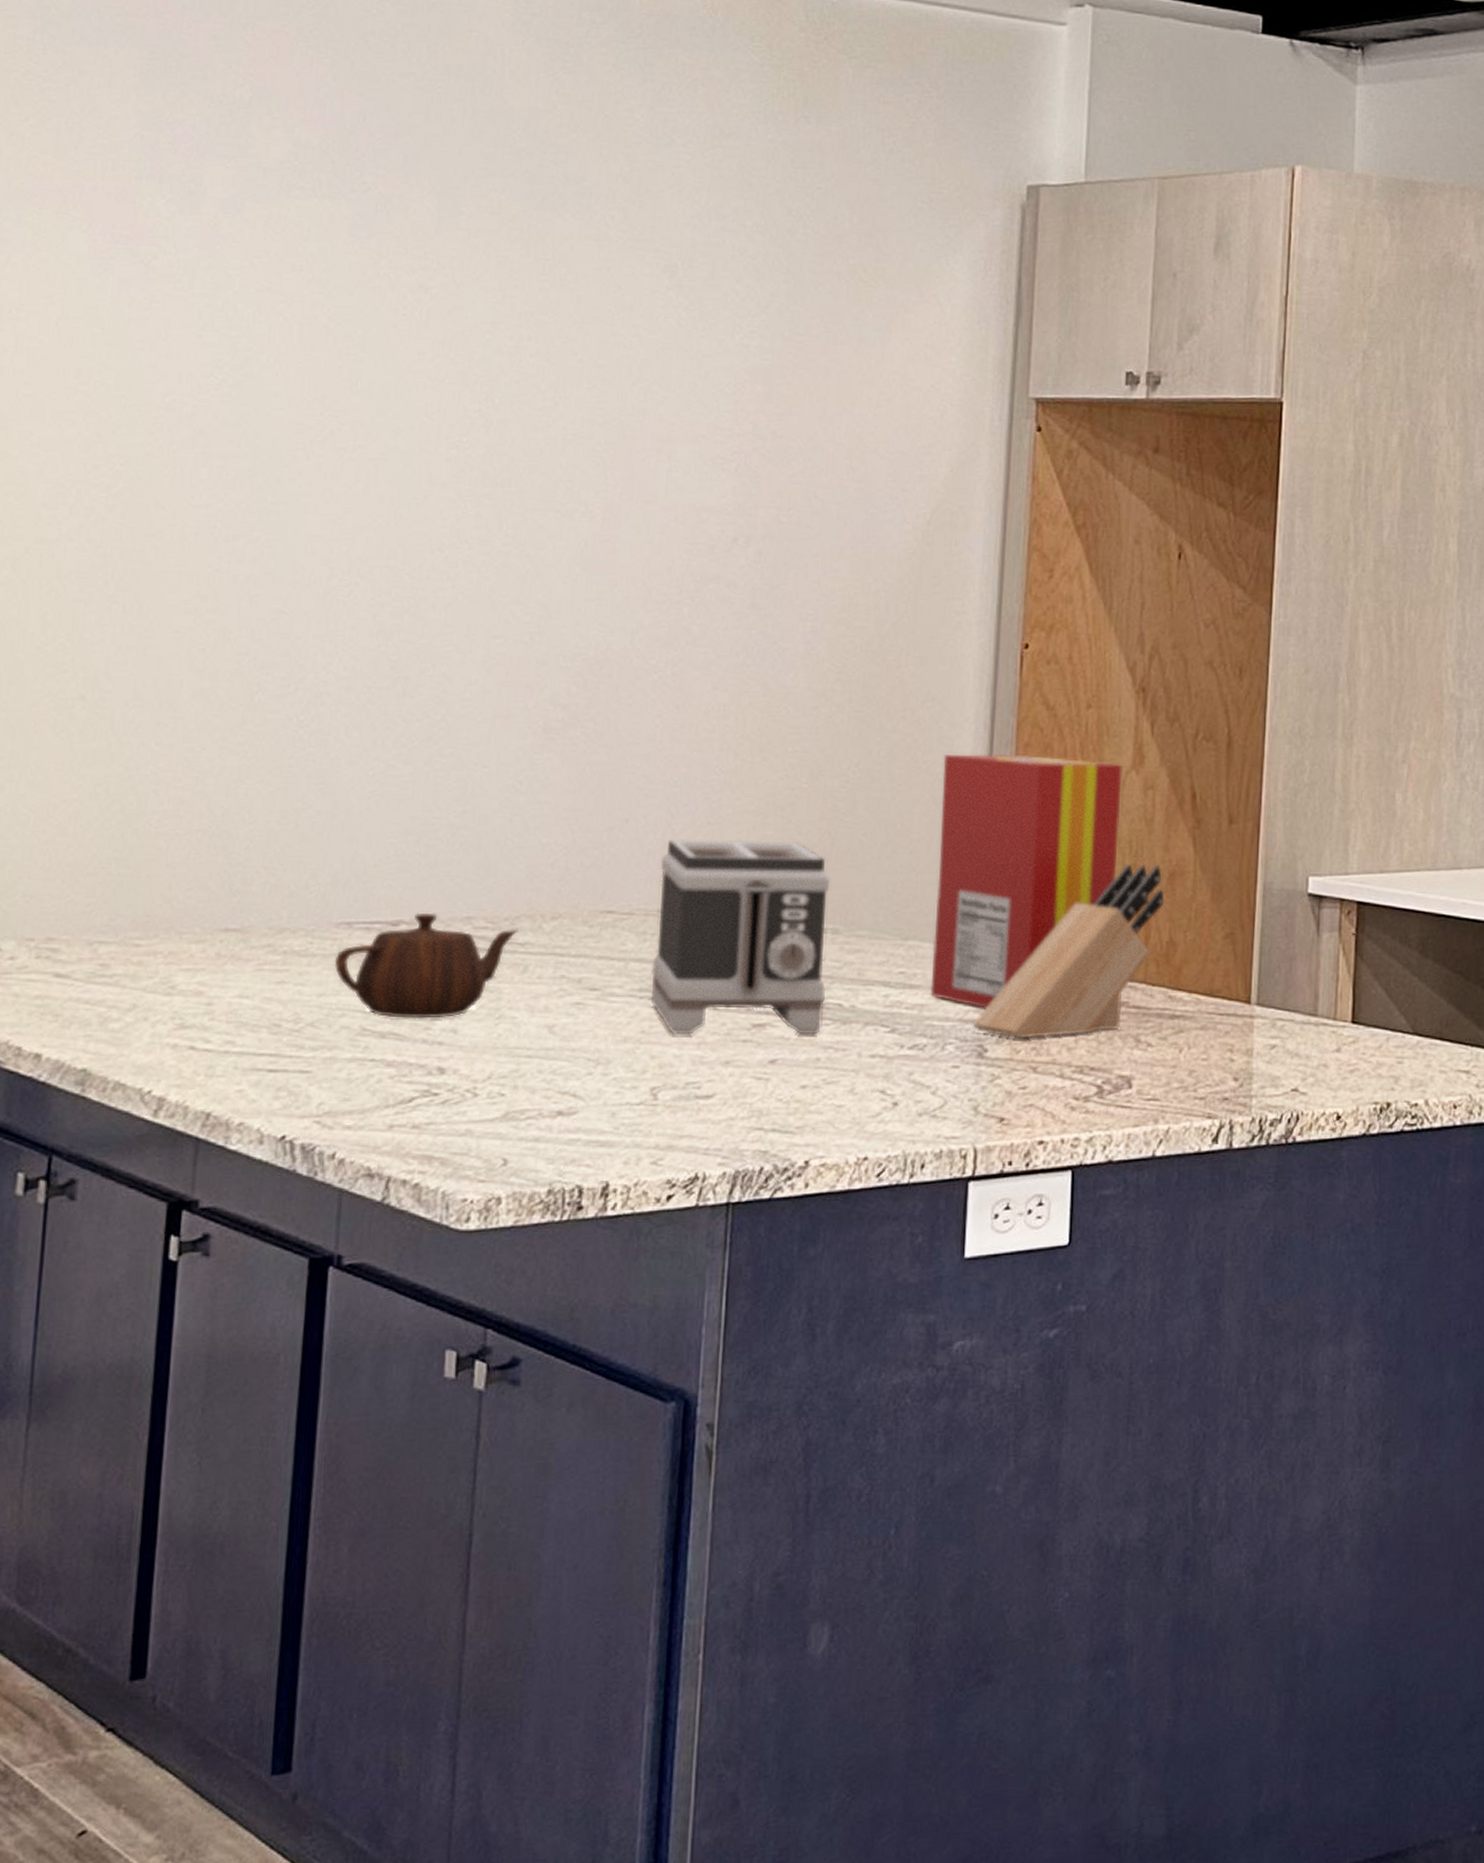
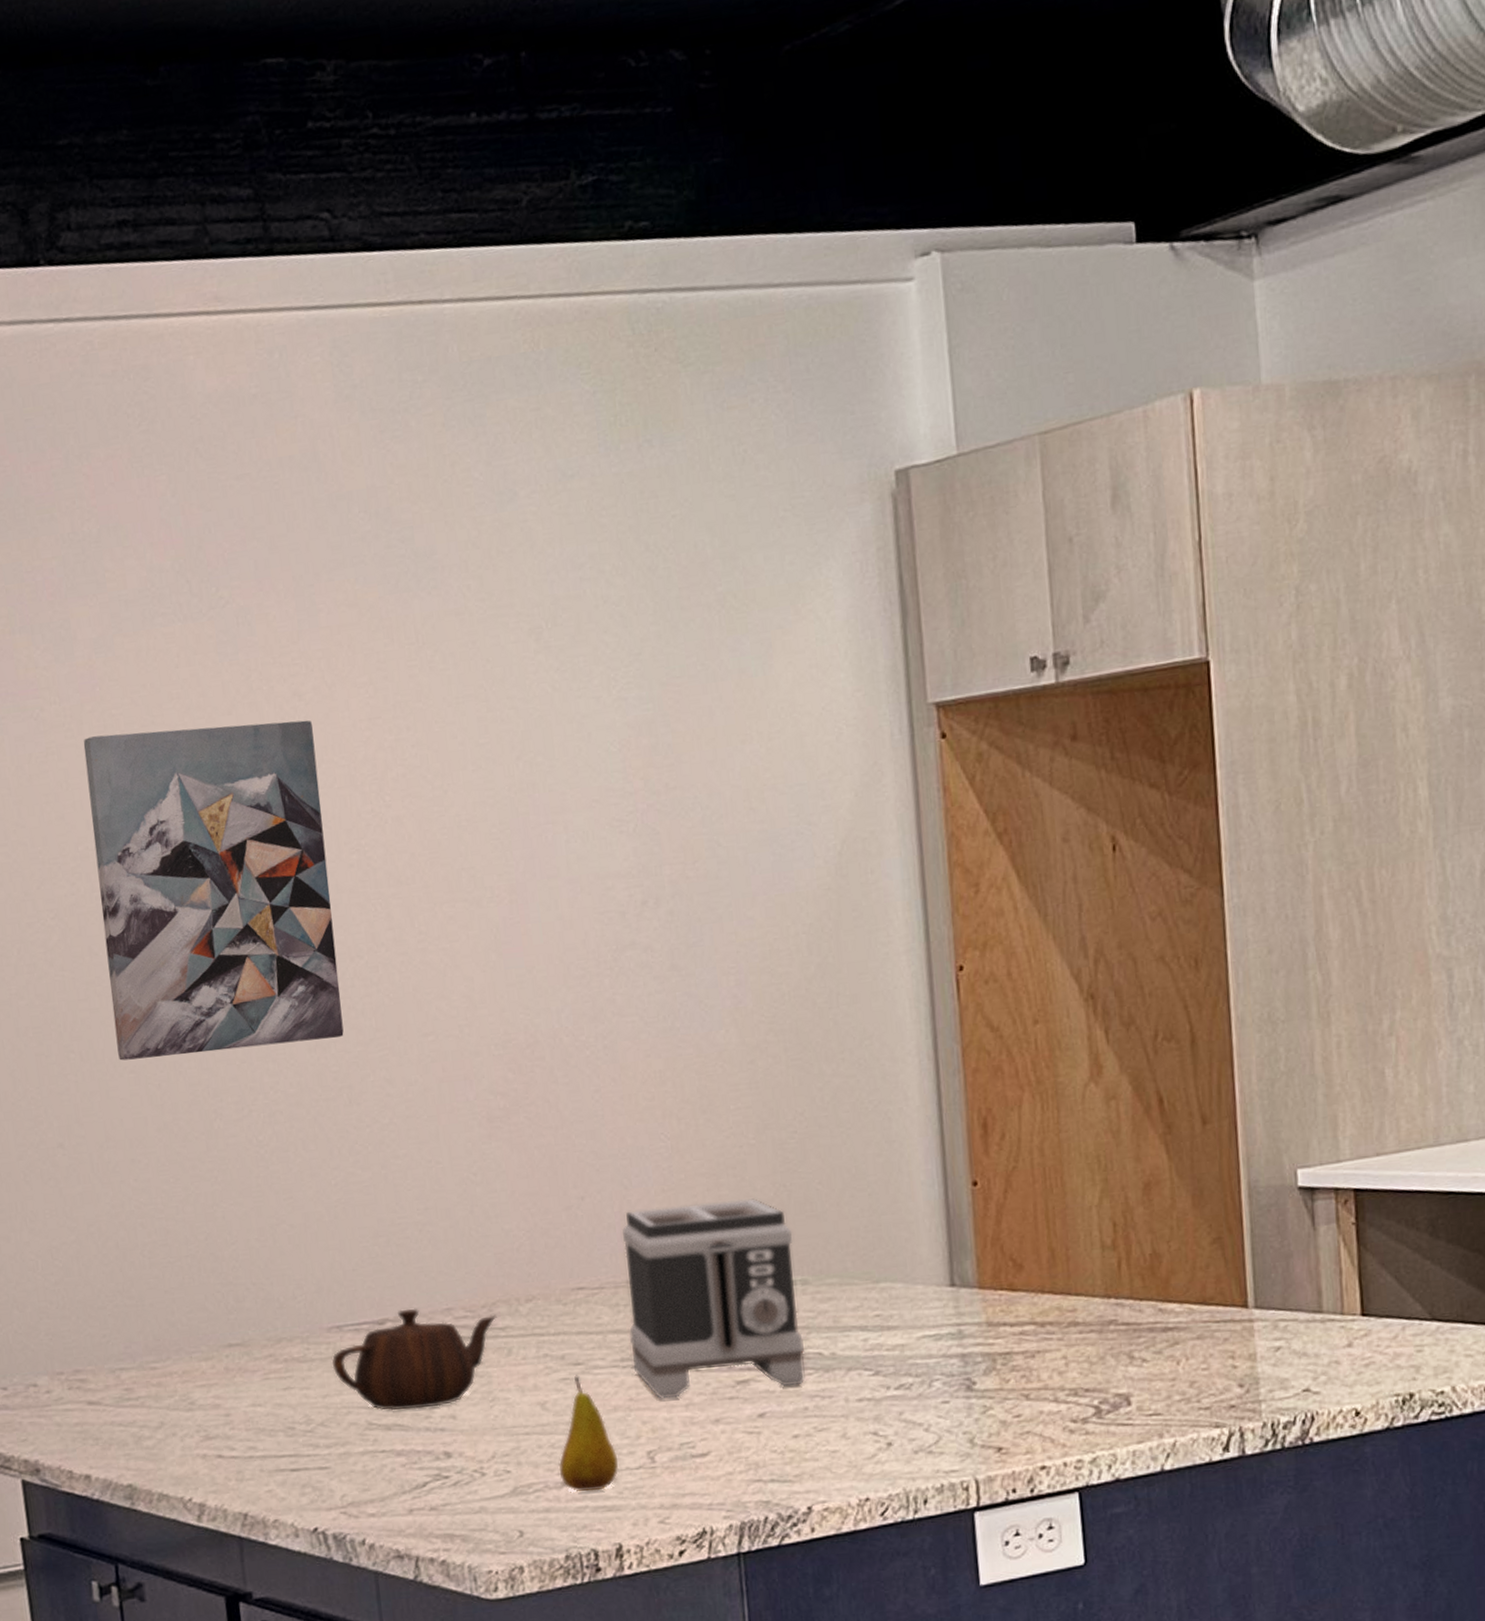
wall art: none [165,292,434,627] -> present [83,720,344,1061]
fruit: none [556,1000,620,1124] -> present [558,1375,619,1492]
cereal box: present [930,754,1123,1009] -> none [890,1077,1088,1343]
knife block: present [973,864,1165,1039] -> none [957,1176,1143,1369]

